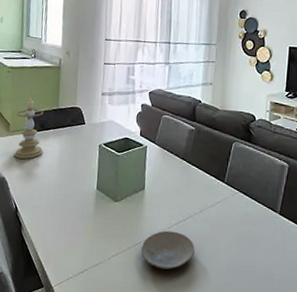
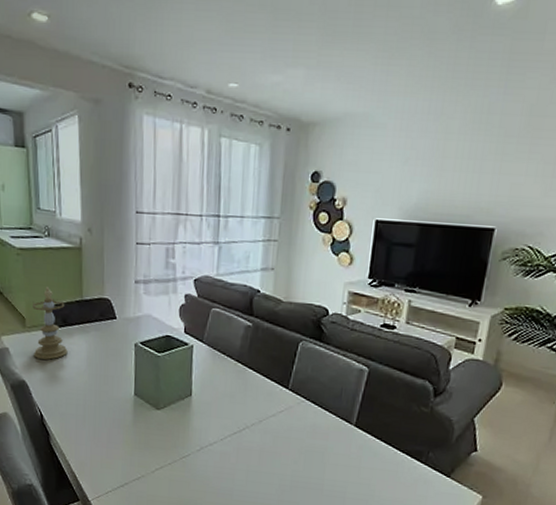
plate: present [141,230,195,270] -> none [189,442,253,485]

